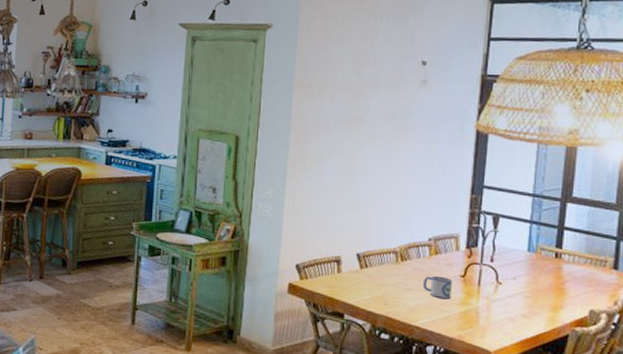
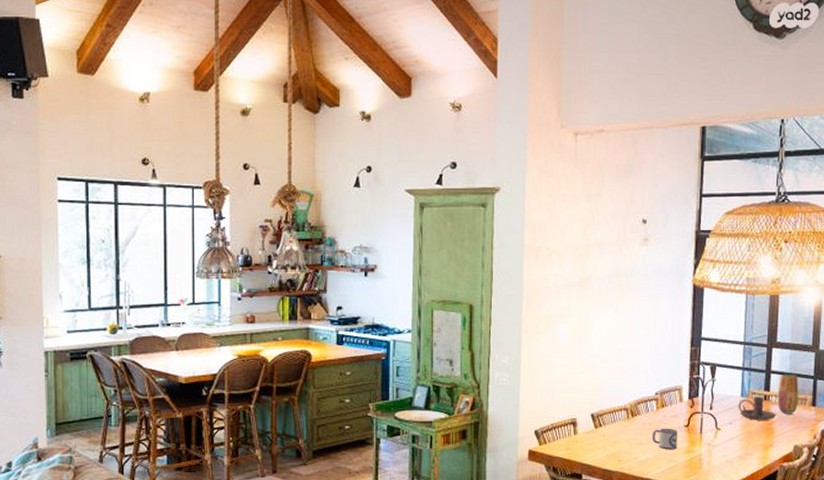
candle holder: none [524,252,569,280] -> present [738,396,776,421]
vase: none [571,231,598,276] -> present [777,373,799,414]

